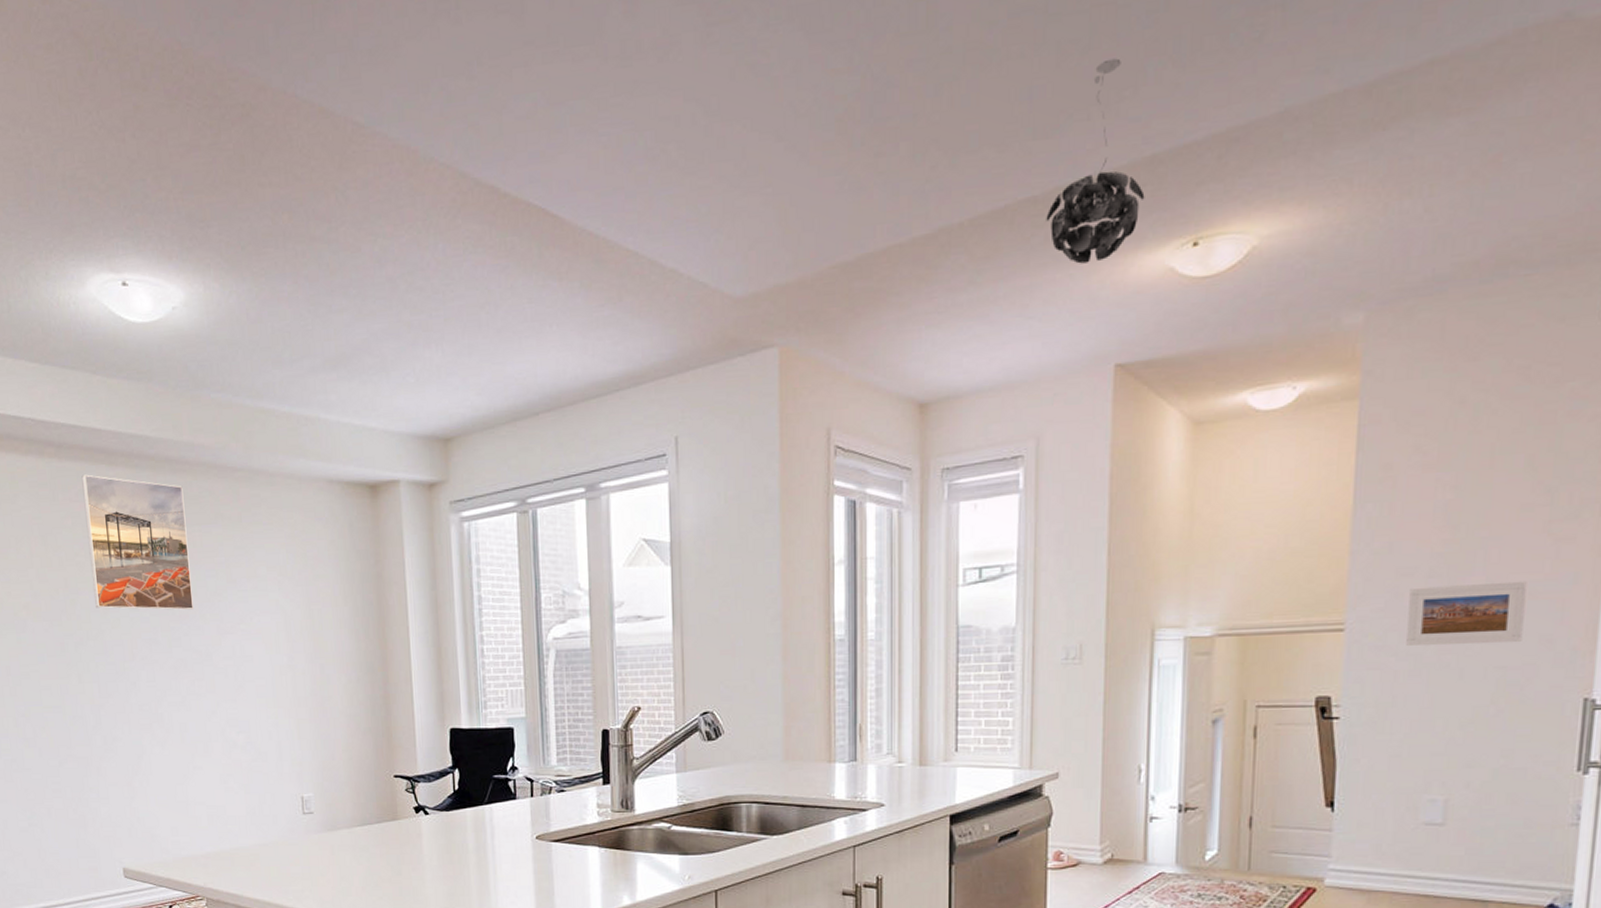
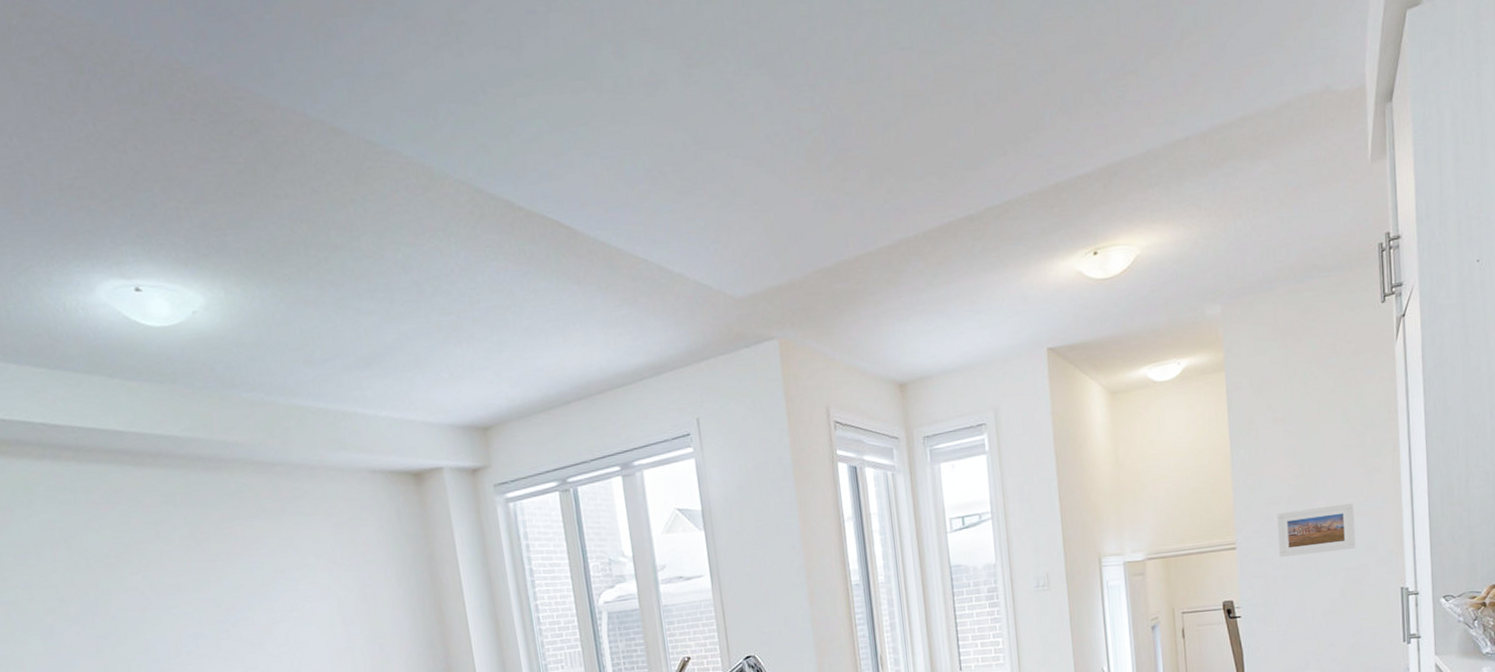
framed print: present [81,474,194,611] -> none [105,476,241,608]
pendant light: present [1046,58,1145,264] -> none [981,107,1054,269]

